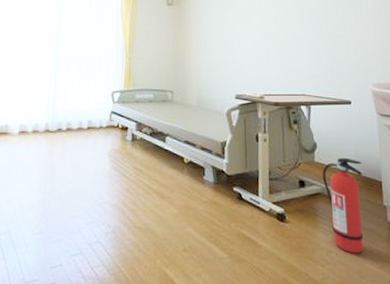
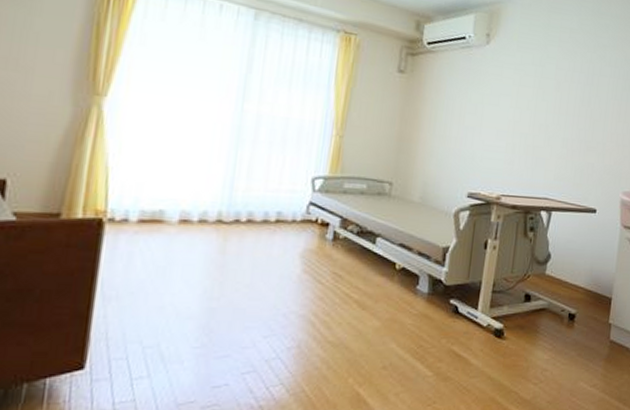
fire extinguisher: present [322,157,364,254] -> none [551,271,596,372]

